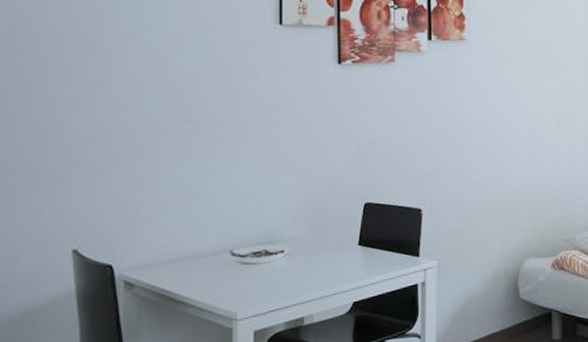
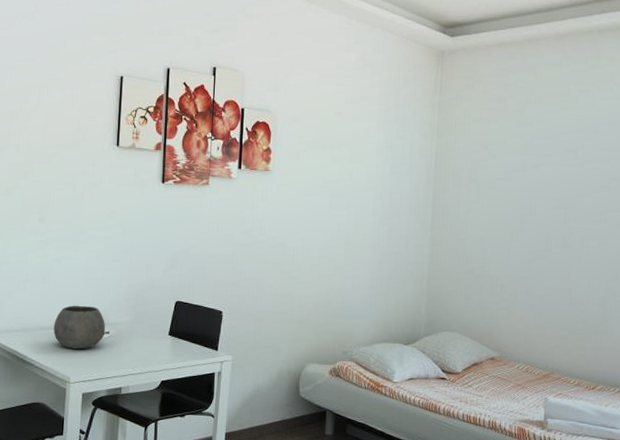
bowl: none [212,221,279,278] -> present [53,305,106,350]

